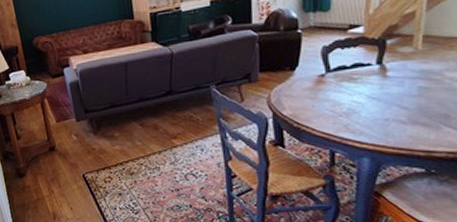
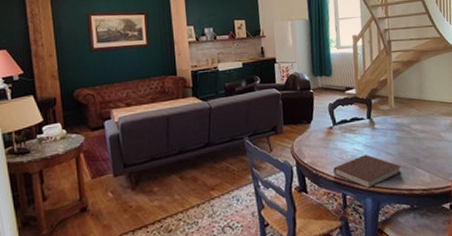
notebook: none [321,108,420,148] -> present [333,155,402,190]

